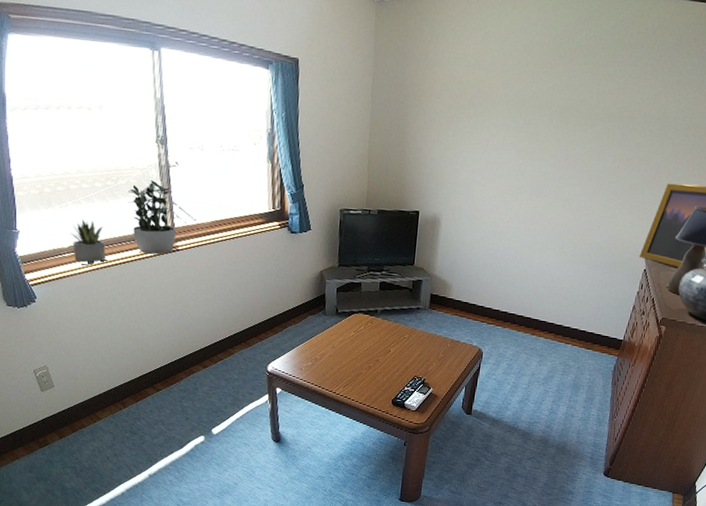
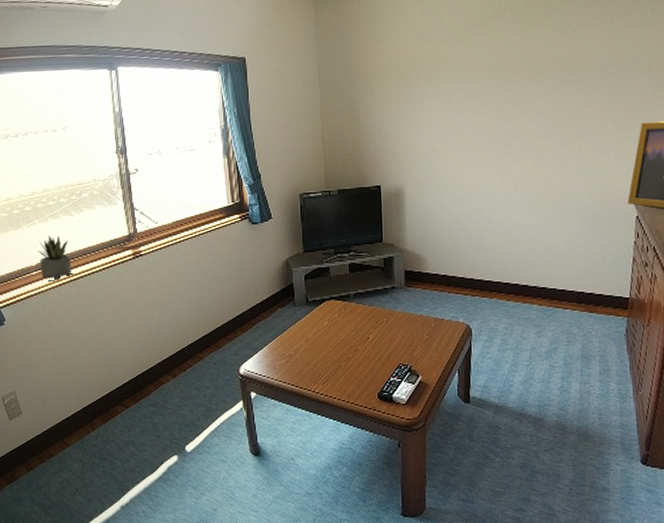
potted plant: present [128,180,176,255] -> none [91,189,138,262]

